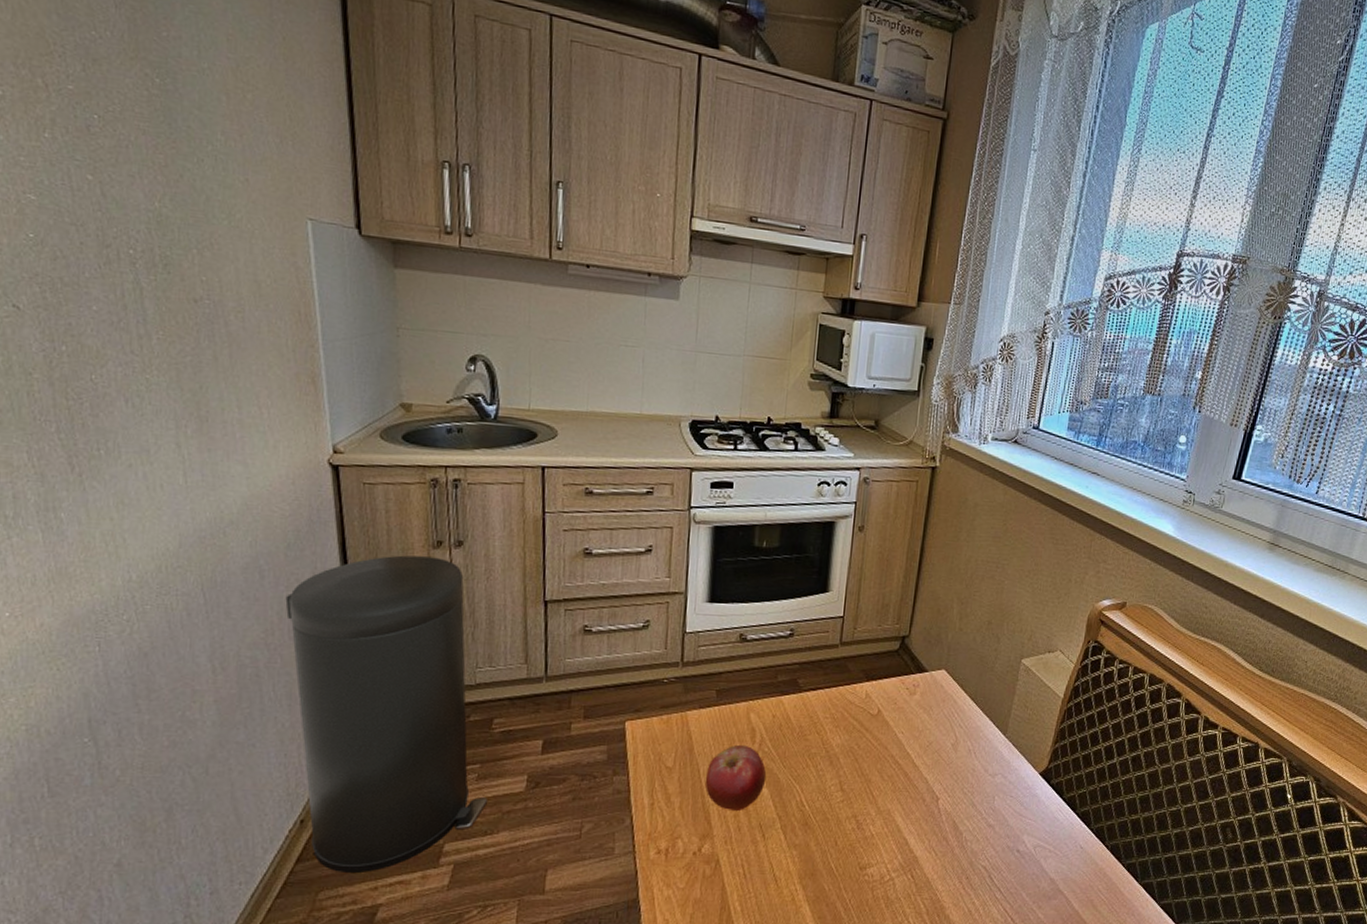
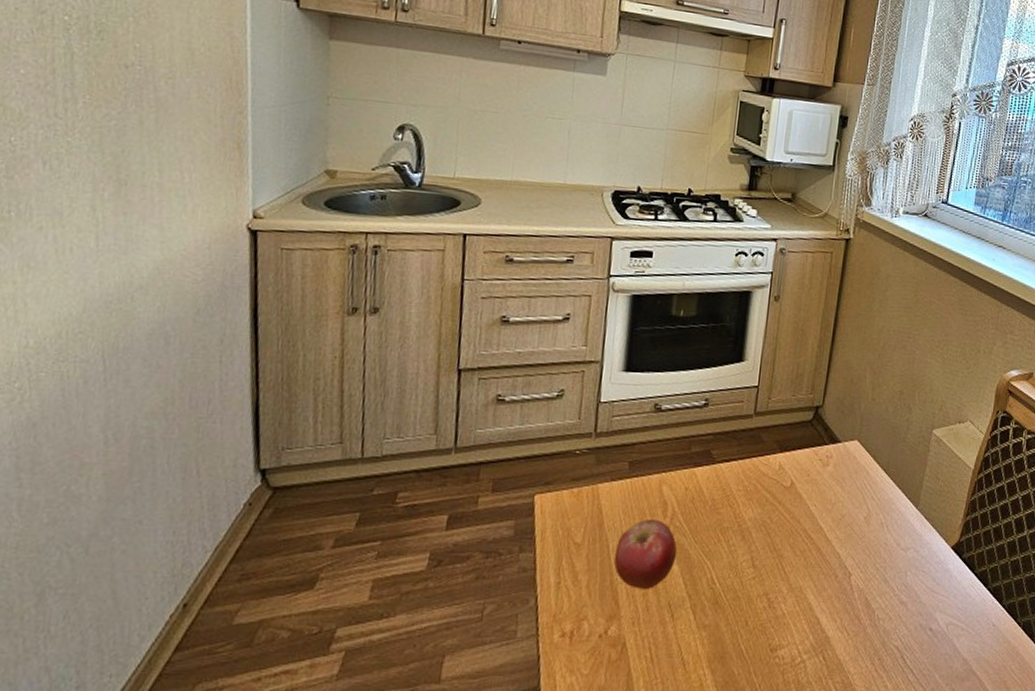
pedal bin: present [285,555,489,872] -> none [189,322,387,662]

